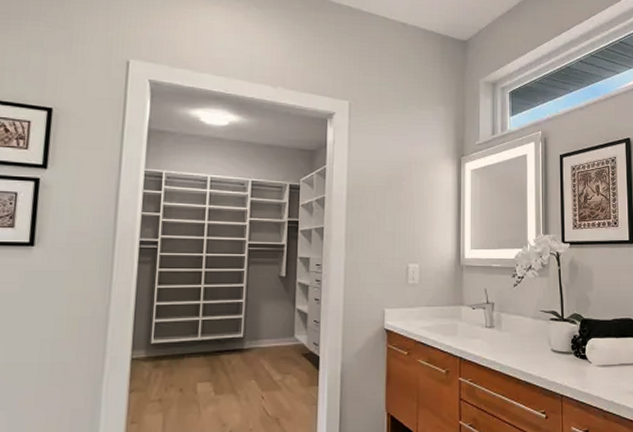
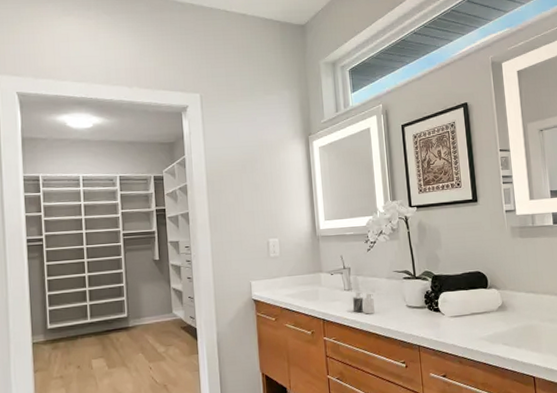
candle: none [493,330,517,356] -> present [352,292,375,315]

